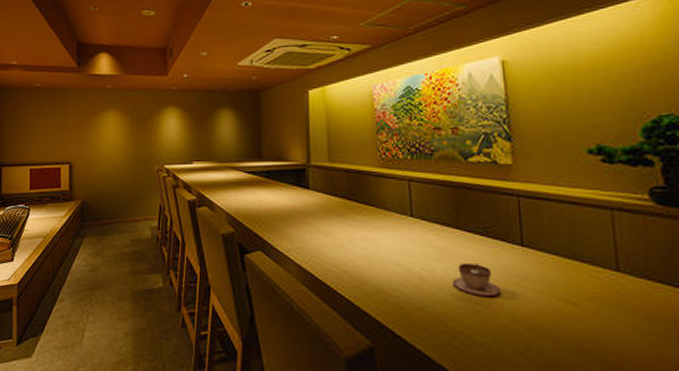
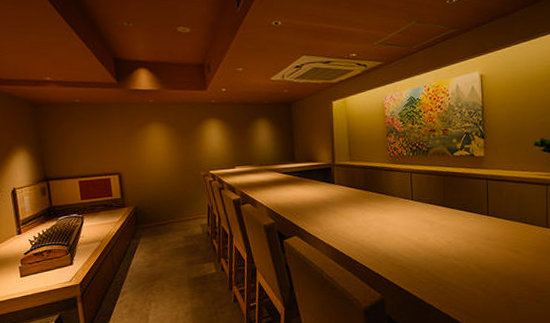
teacup: present [451,262,501,297] -> none [439,230,472,254]

